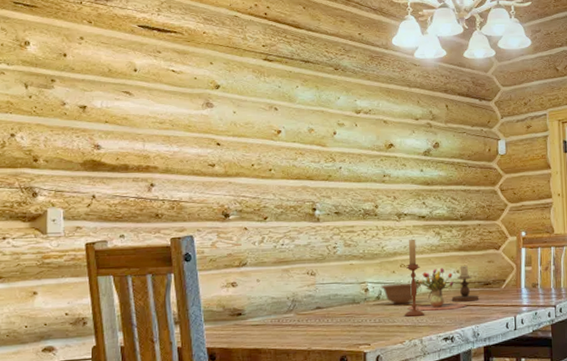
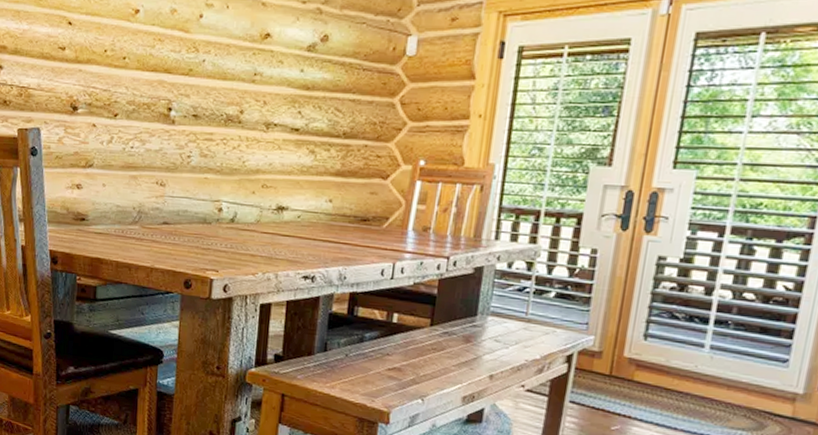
bowl: present [380,283,421,306] -> none [236,206,284,234]
candlestick: present [404,237,424,317] -> none [260,154,286,248]
flower arrangement: present [407,268,468,311] -> none [264,194,338,245]
candlestick: present [451,266,478,302] -> none [318,195,352,239]

